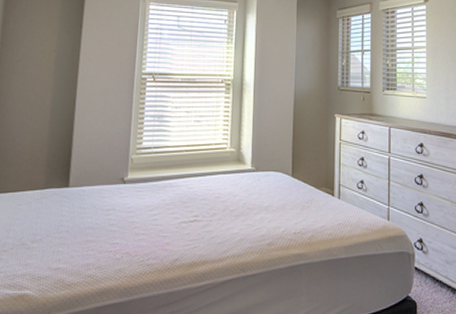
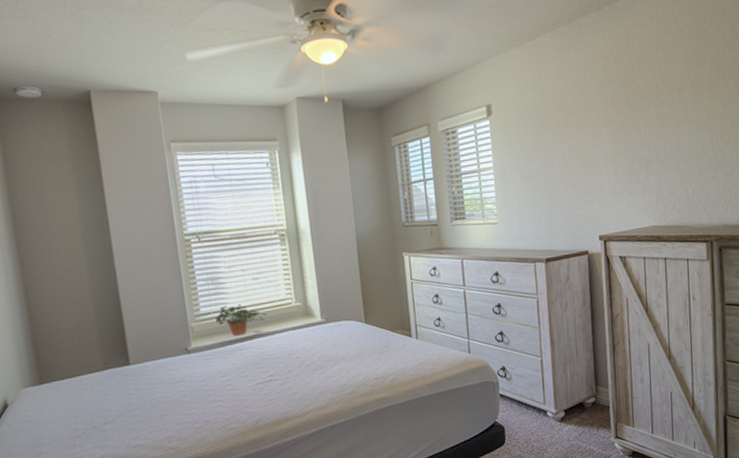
potted plant: none [155,142,202,173] -> present [216,304,267,337]

